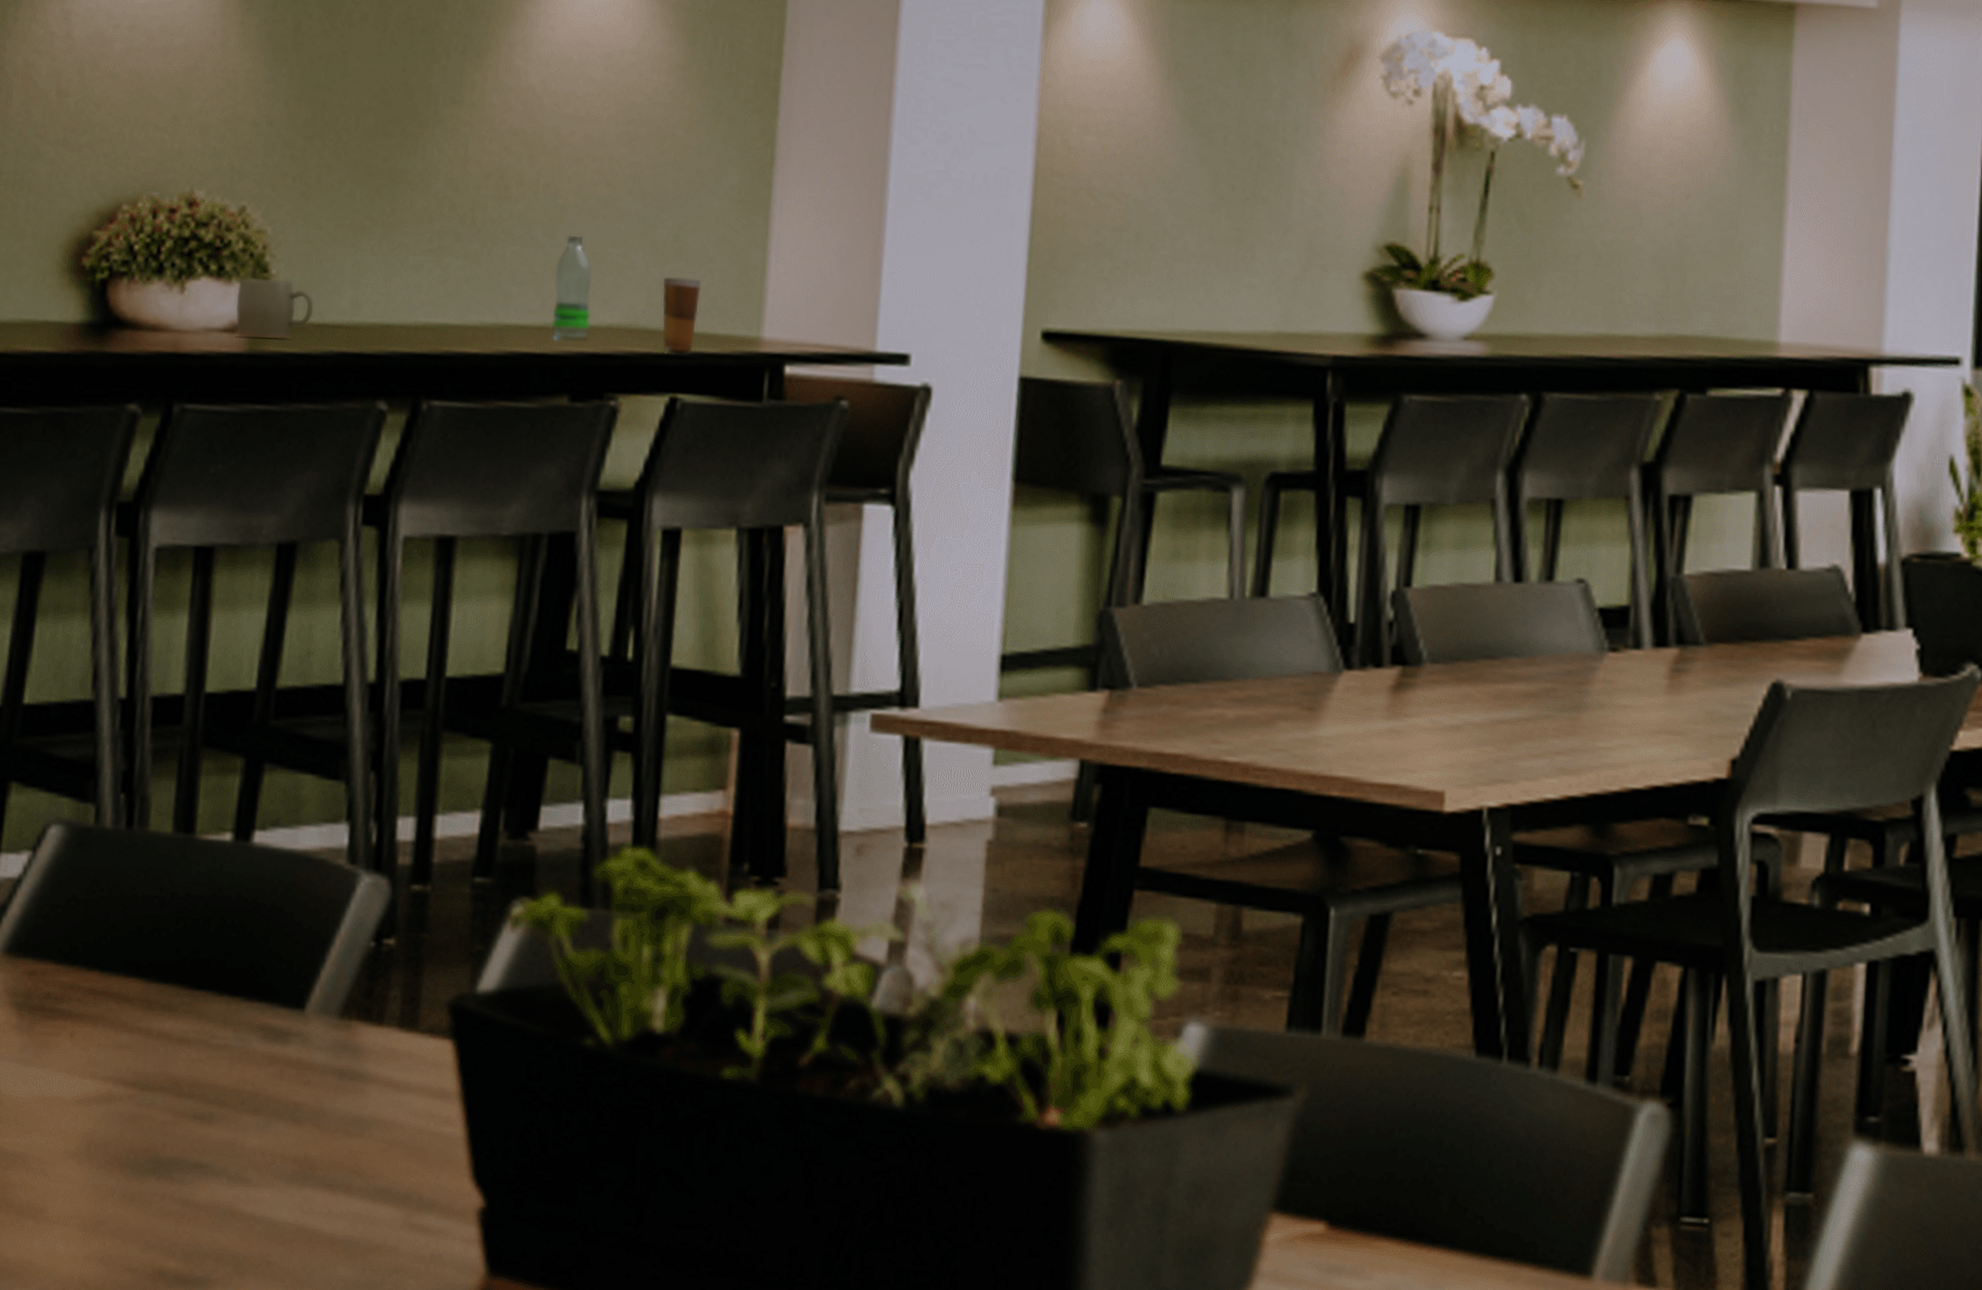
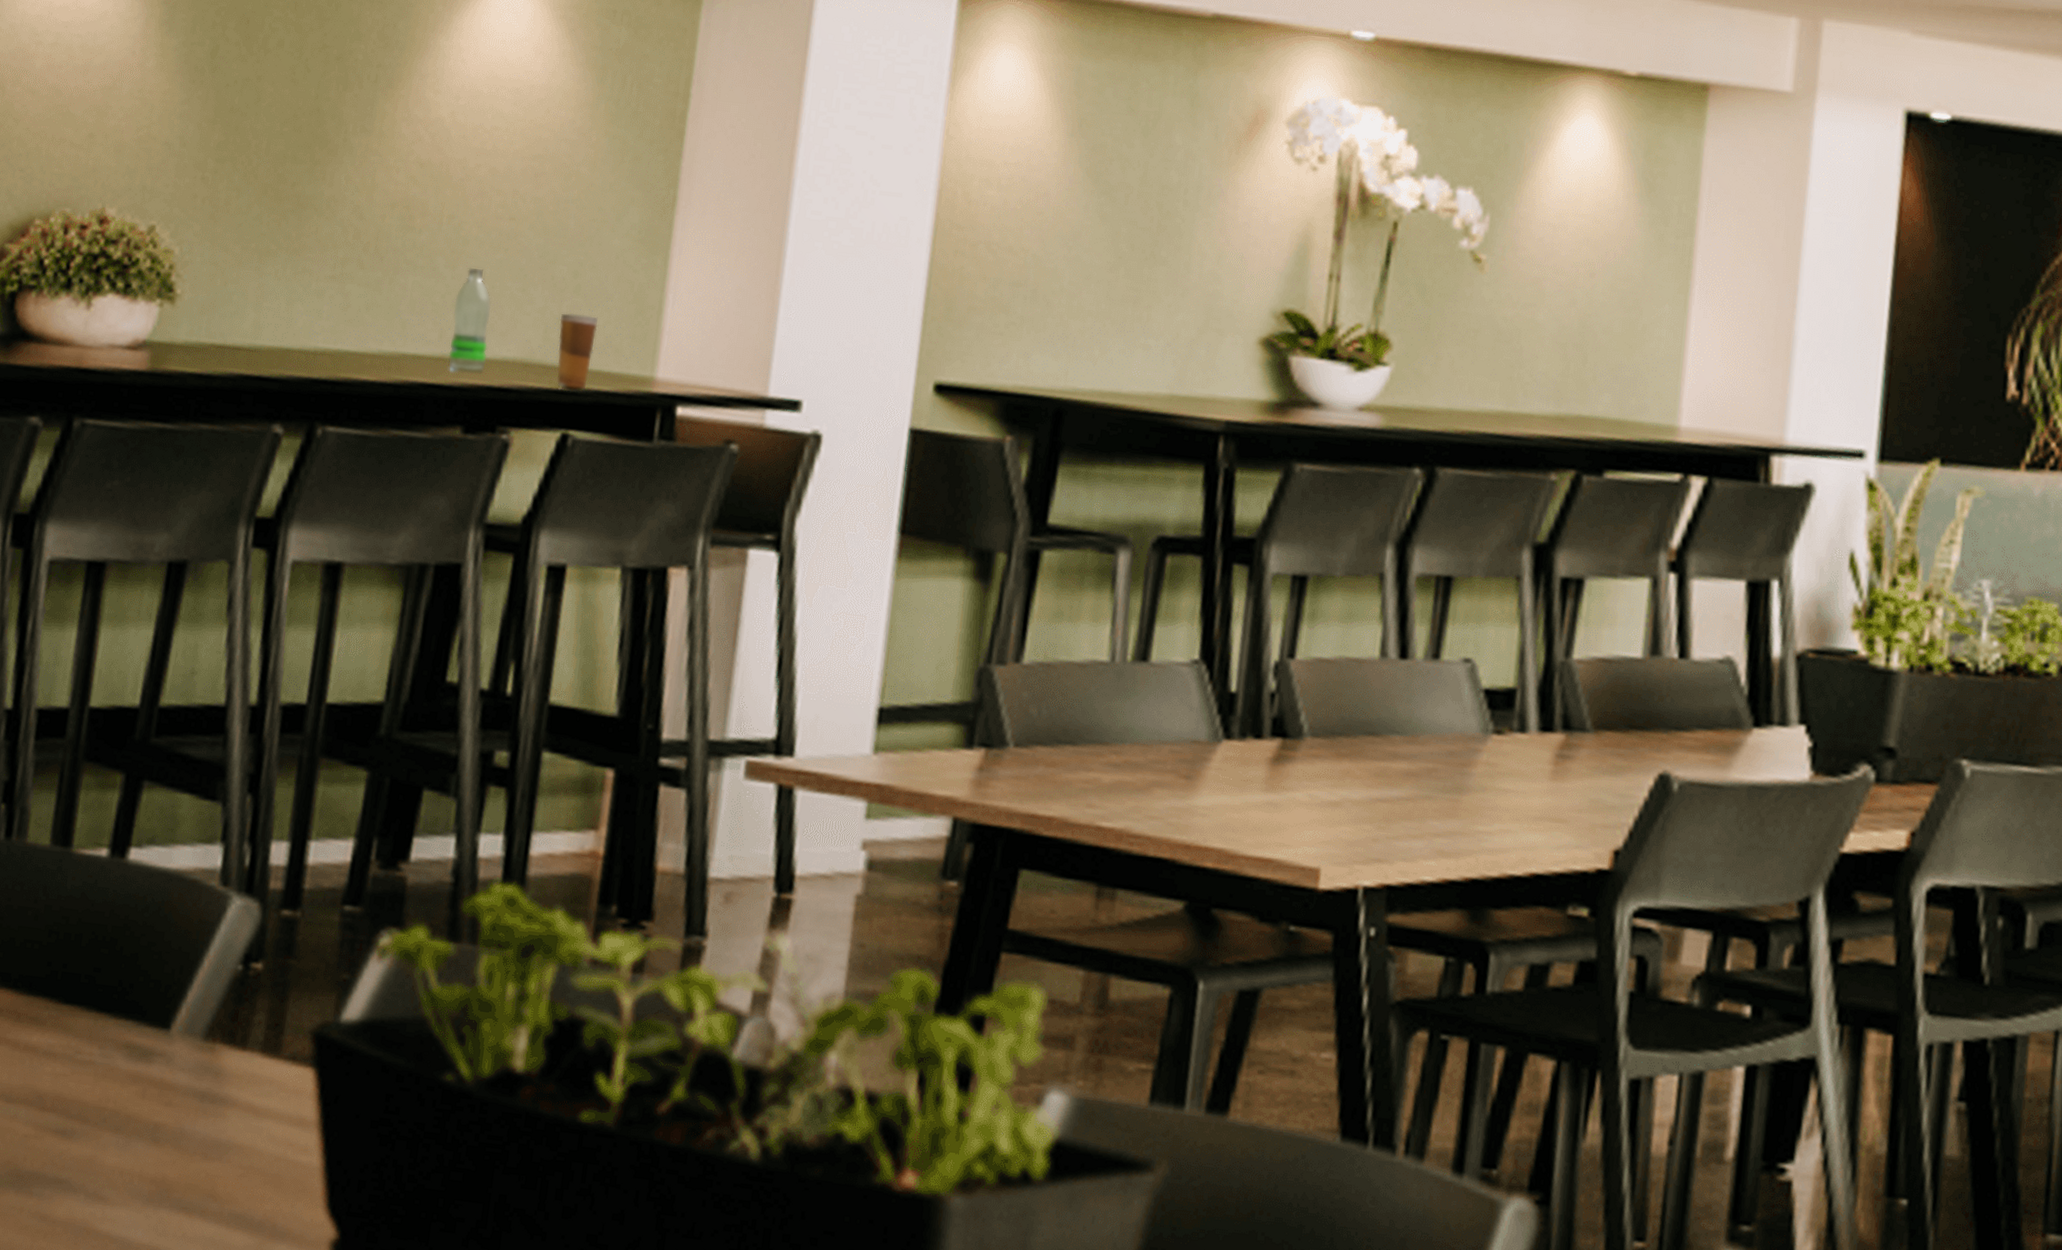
mug: present [235,278,314,340] -> none [139,297,217,359]

